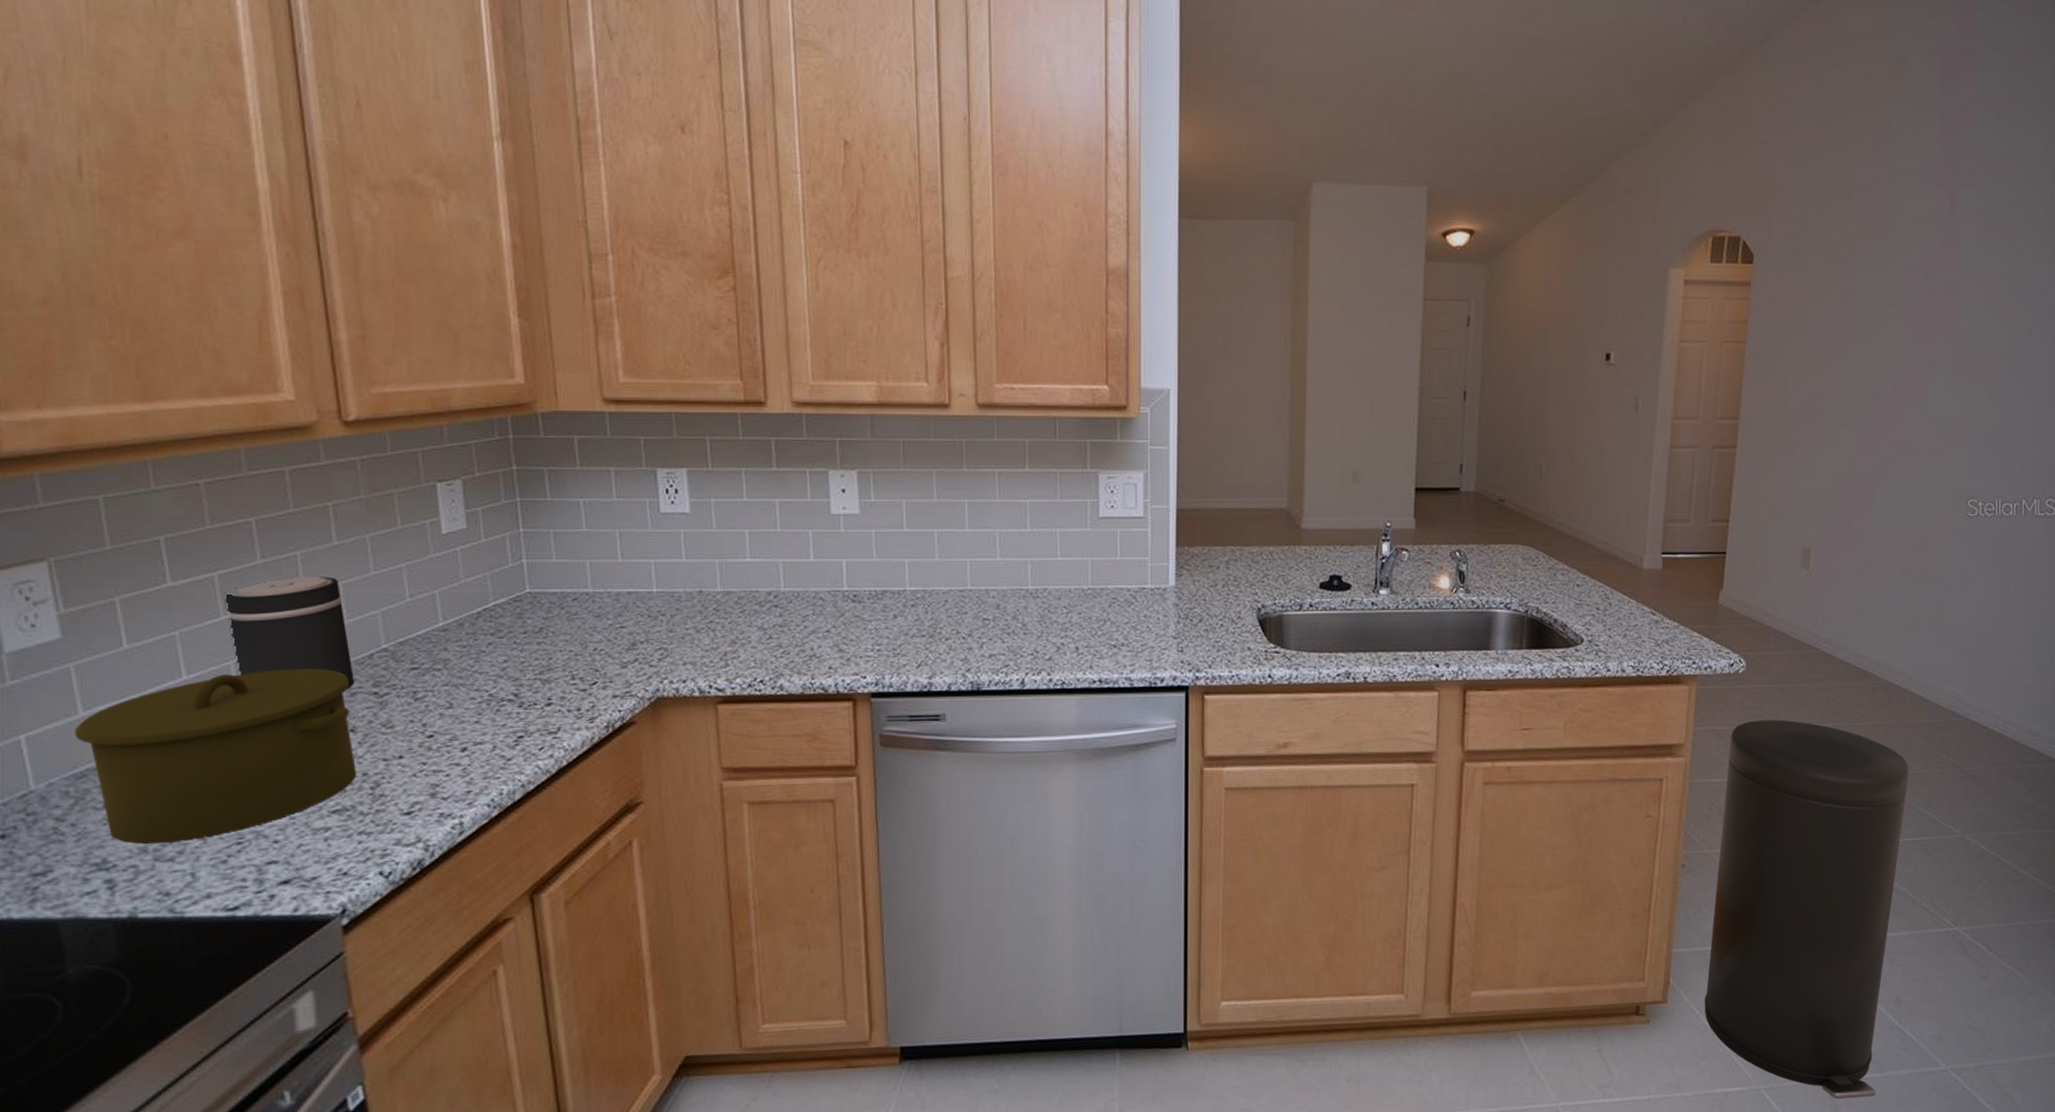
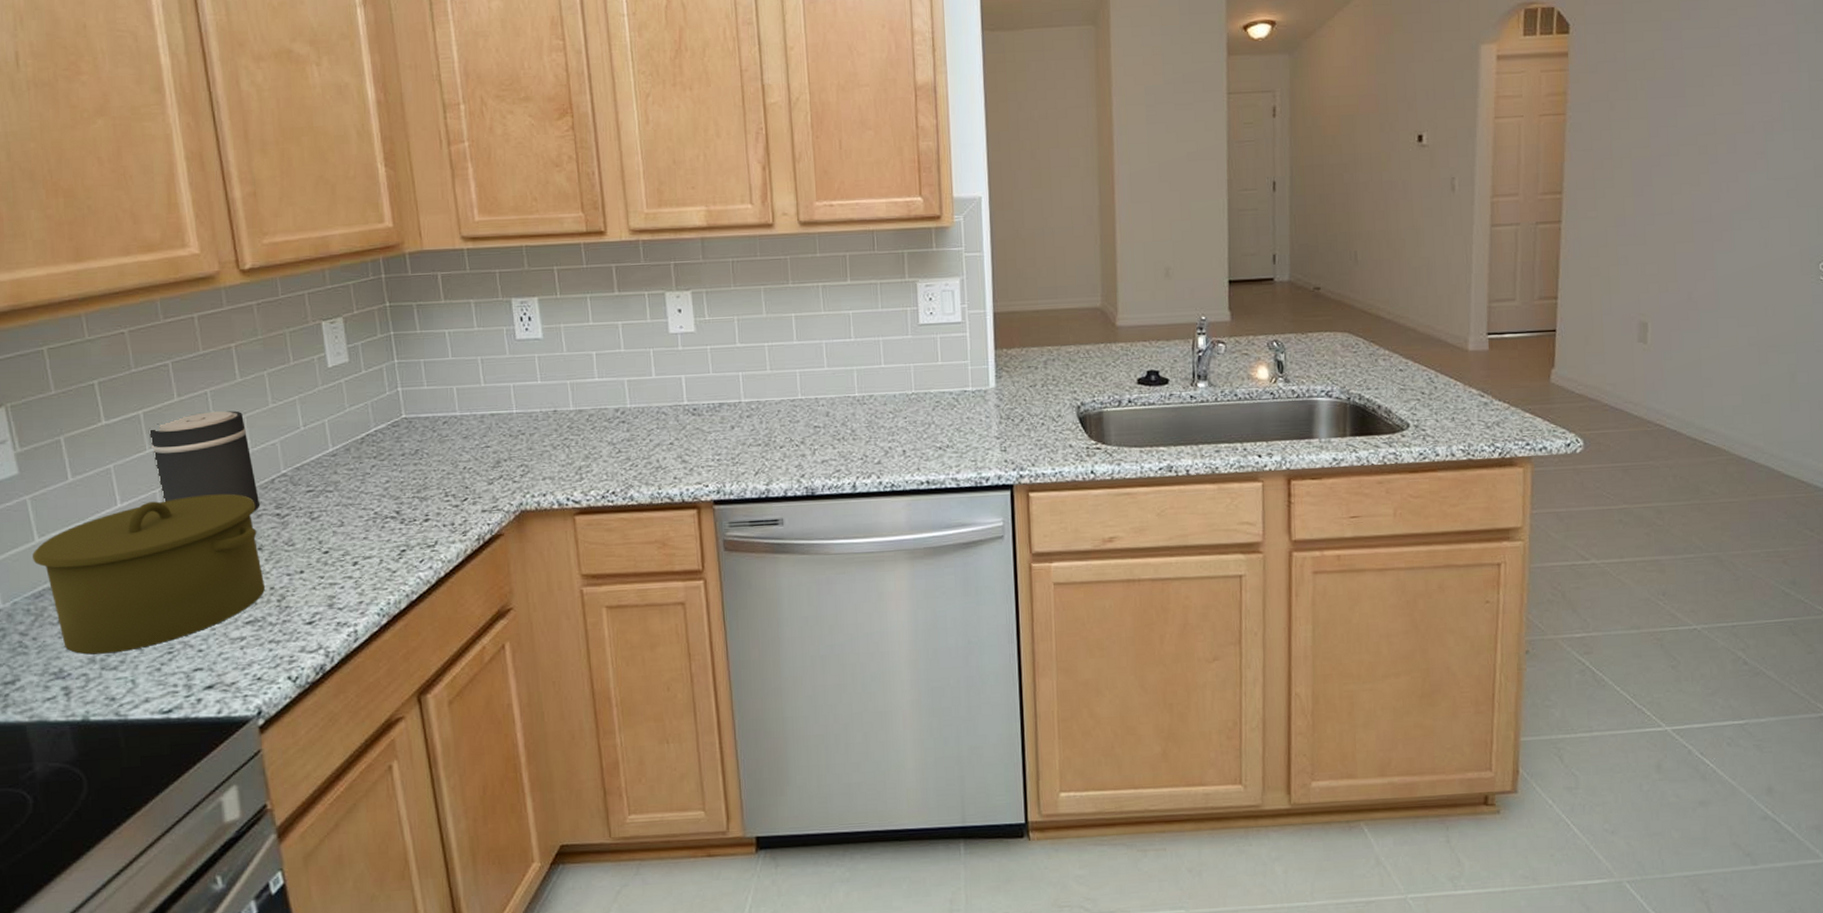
pedal bin: present [1704,719,1909,1099] -> none [1557,499,1769,893]

